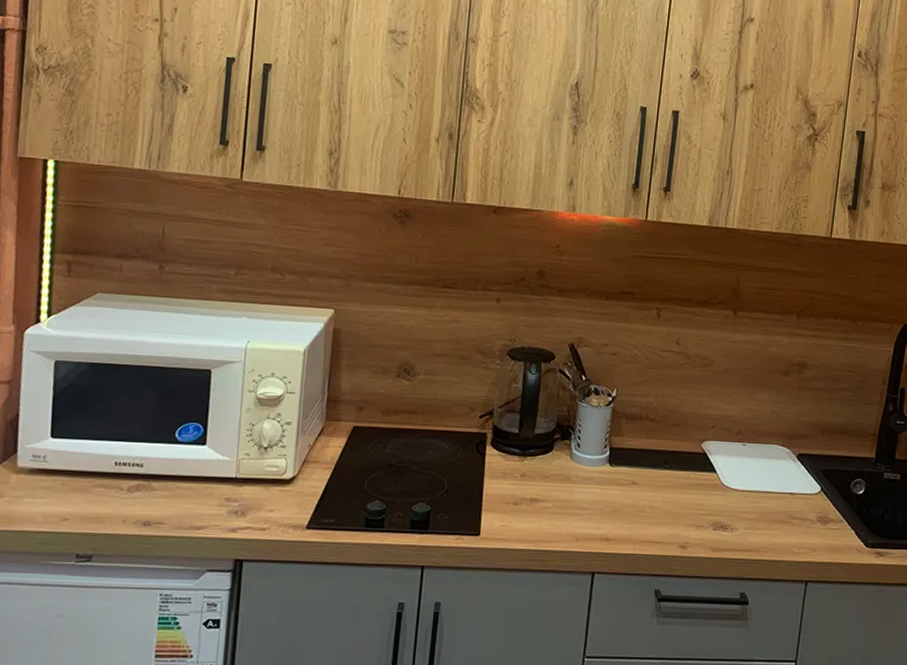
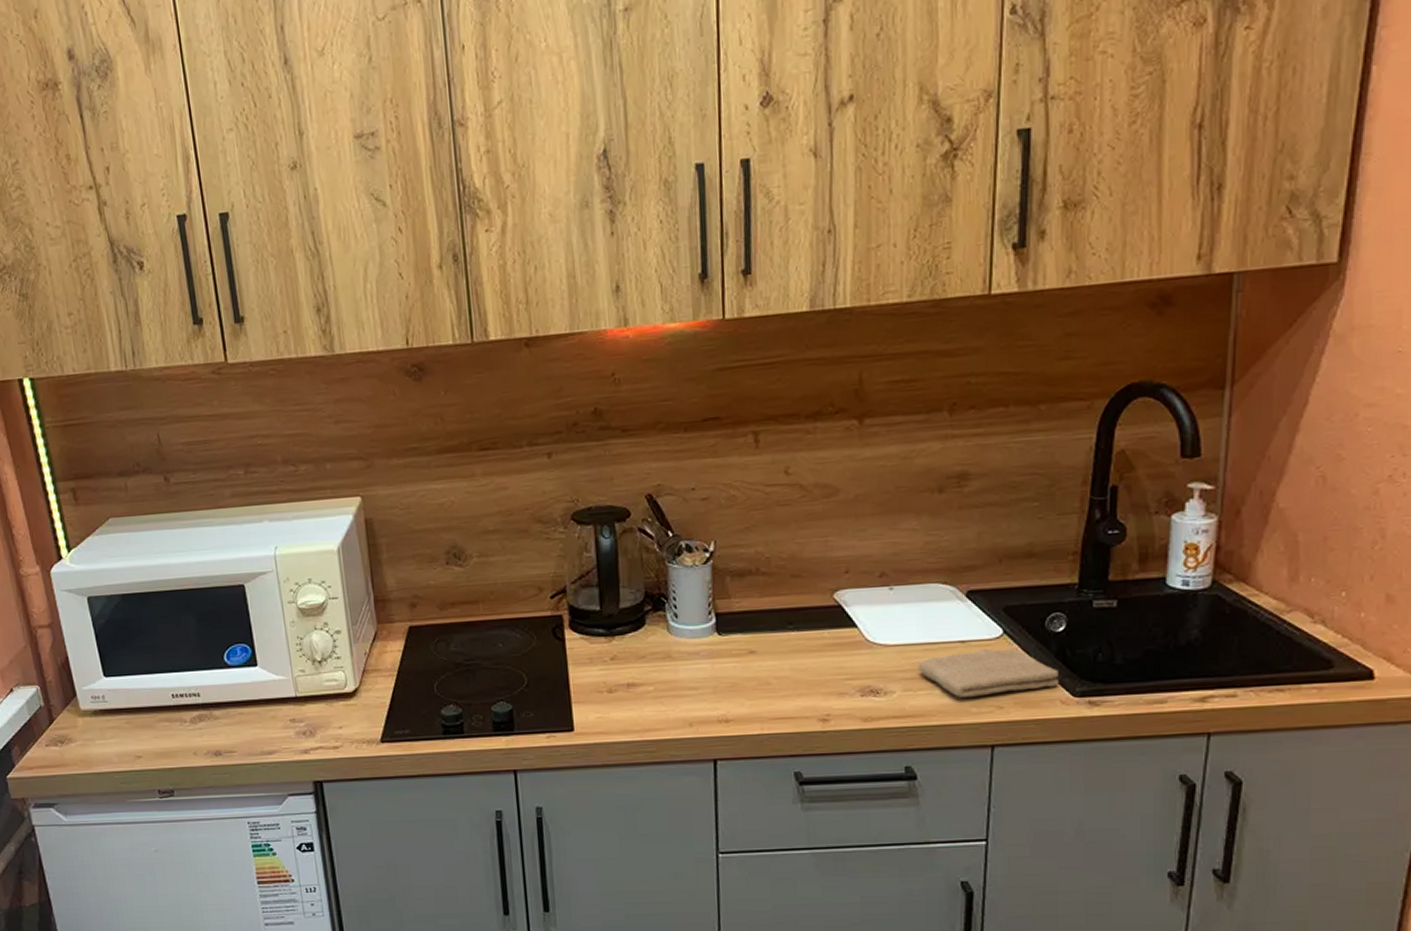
washcloth: none [757,501,858,540] -> present [918,649,1060,698]

